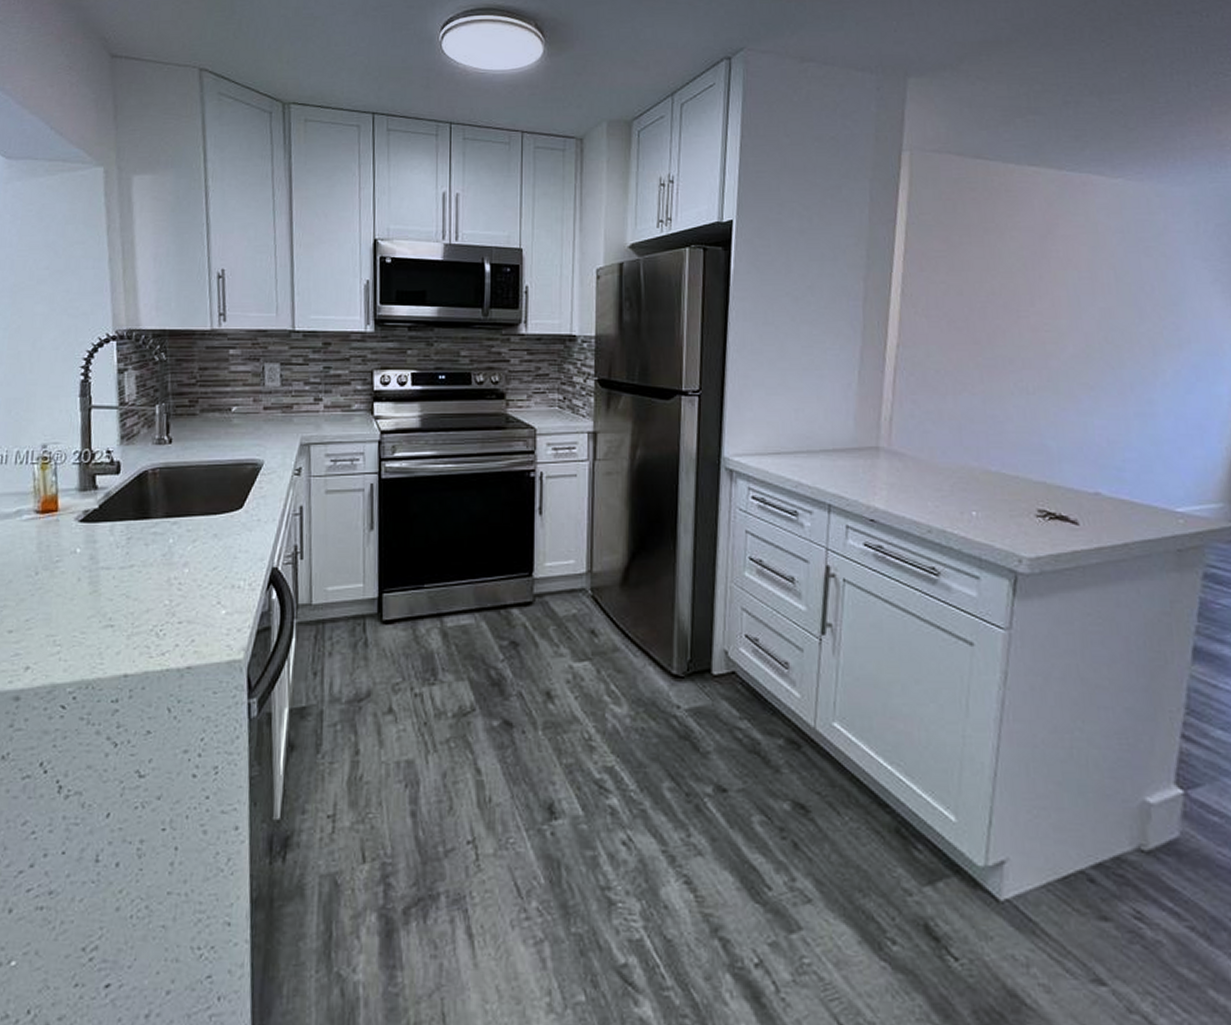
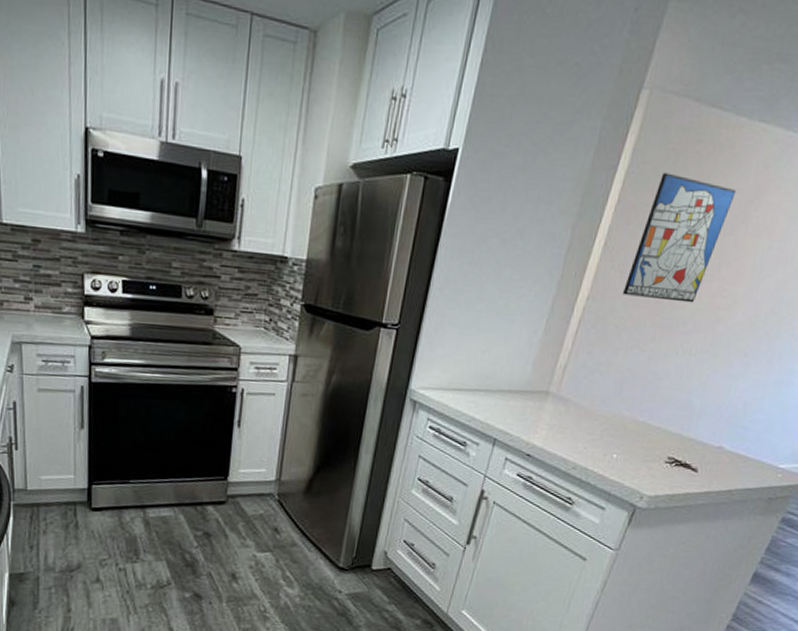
wall art: none [934,220,1026,340] -> present [623,172,737,303]

